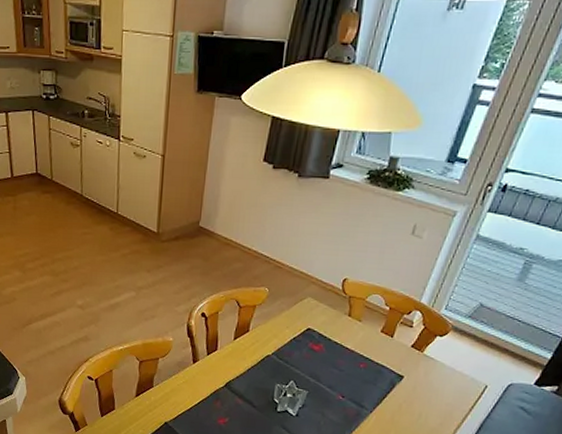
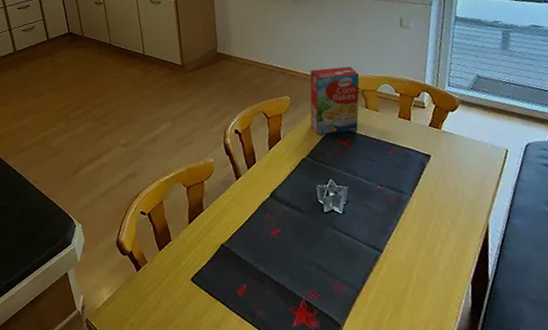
cereal box: none [284,264,352,337] -> present [310,66,360,134]

